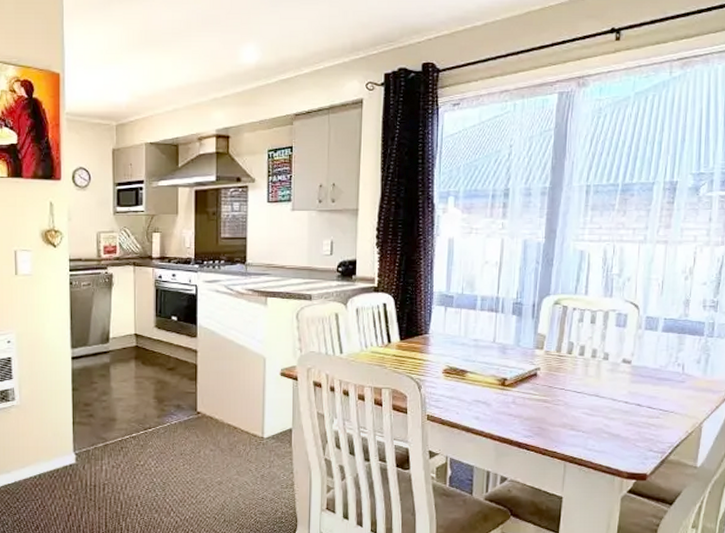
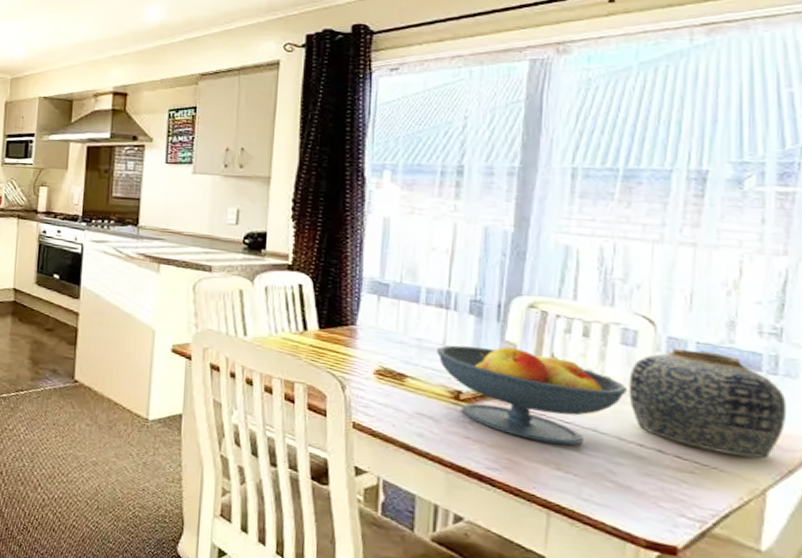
fruit bowl: none [489,338,620,411] -> present [437,345,629,446]
vase: none [620,325,718,401] -> present [629,348,787,459]

